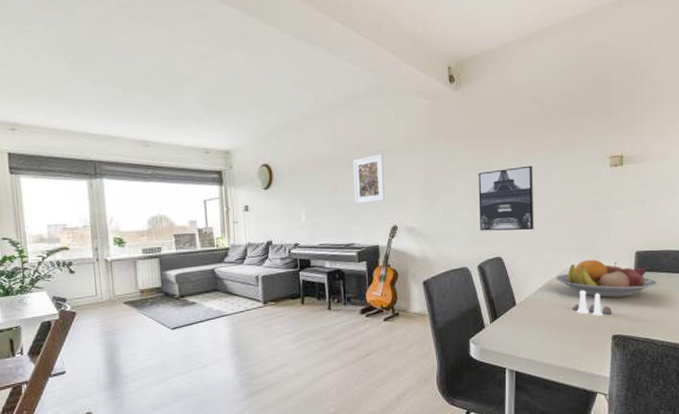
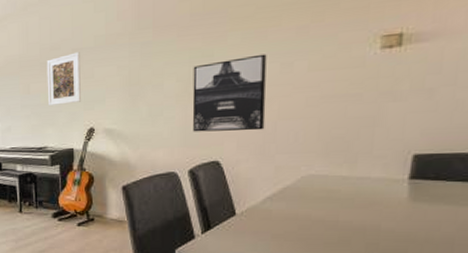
fruit bowl: present [555,259,658,298] -> none [290,164,447,212]
salt and pepper shaker set: present [572,290,613,316] -> none [311,201,372,231]

